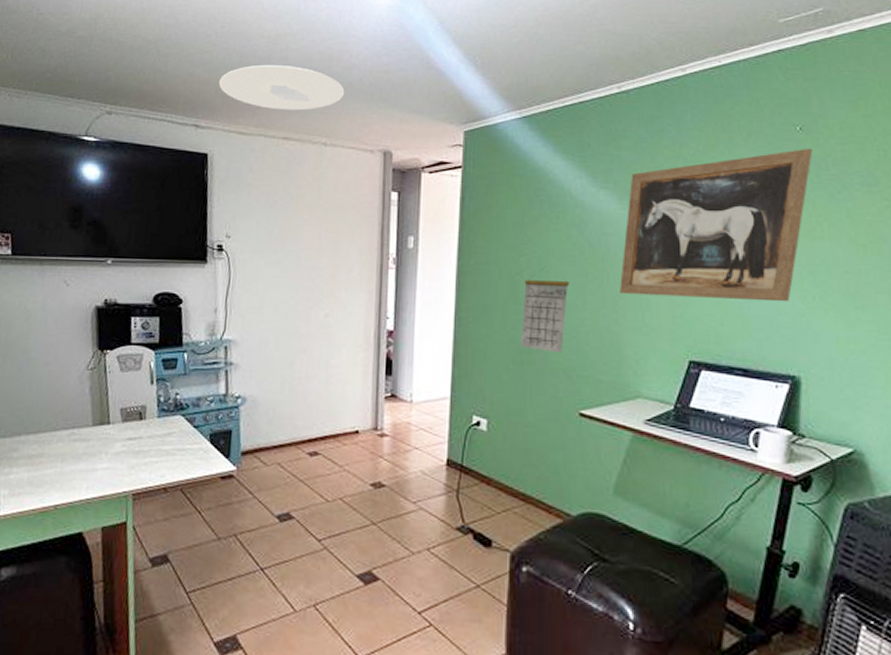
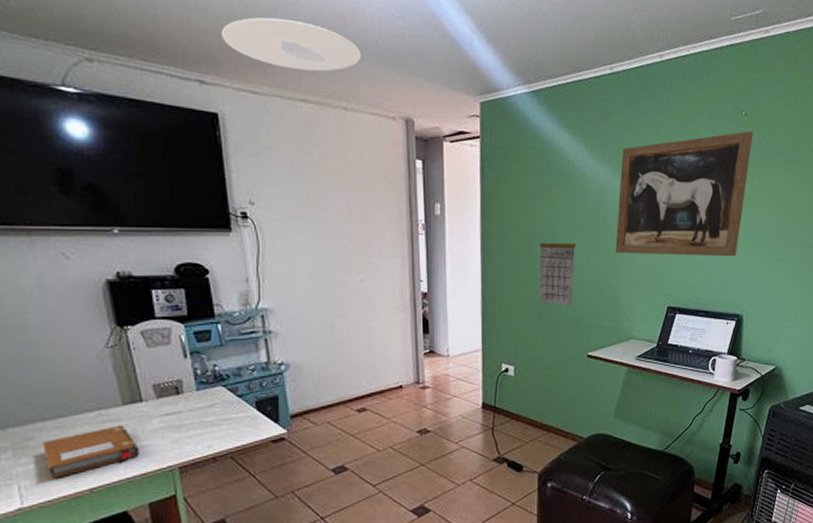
notebook: none [23,445,101,491] -> present [42,425,140,479]

